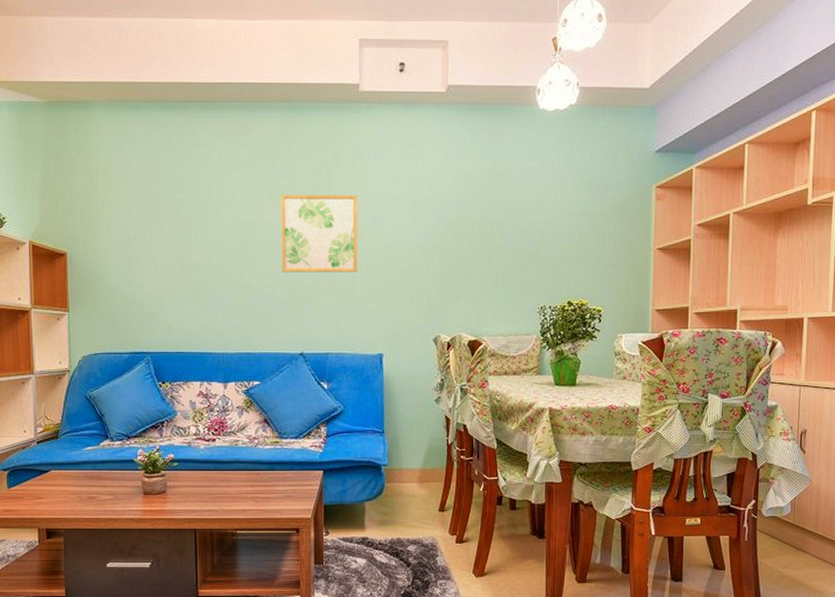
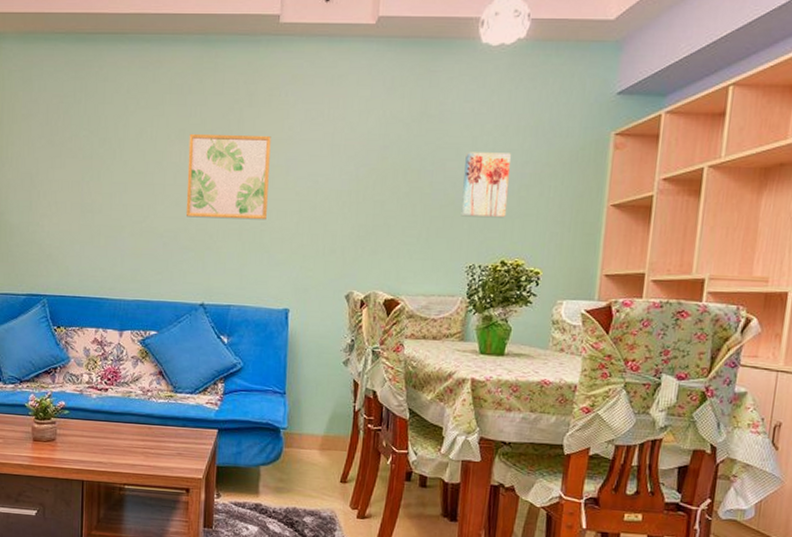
wall art: none [531,205,571,263] -> present [461,152,511,218]

